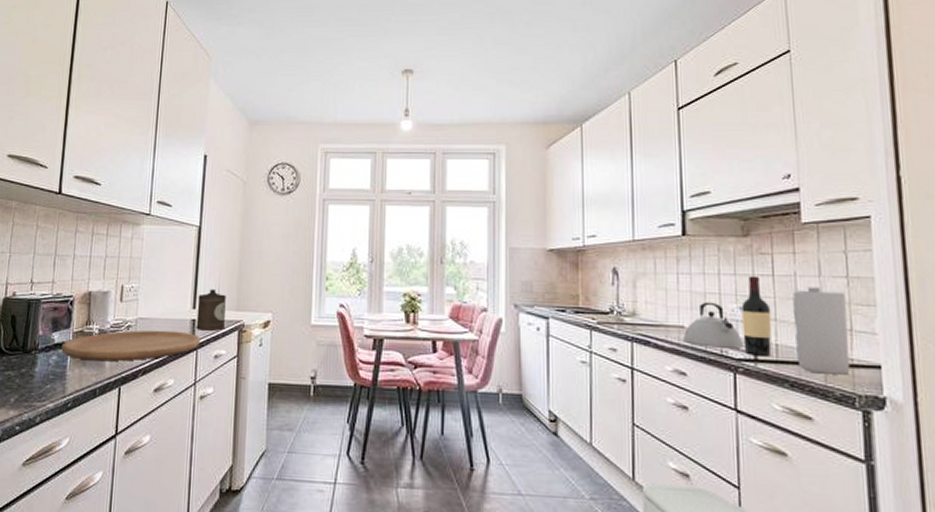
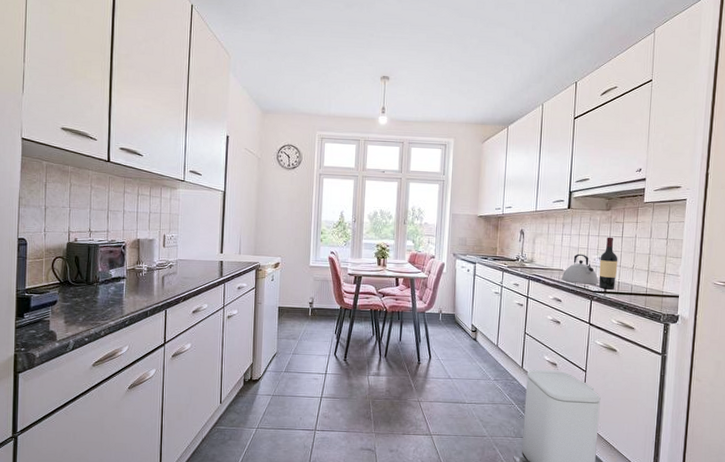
cutting board: present [61,330,201,362] -> none [118,268,227,291]
canister: present [196,289,226,331] -> none [223,239,246,270]
paper towel holder: present [793,287,850,375] -> none [630,245,664,301]

